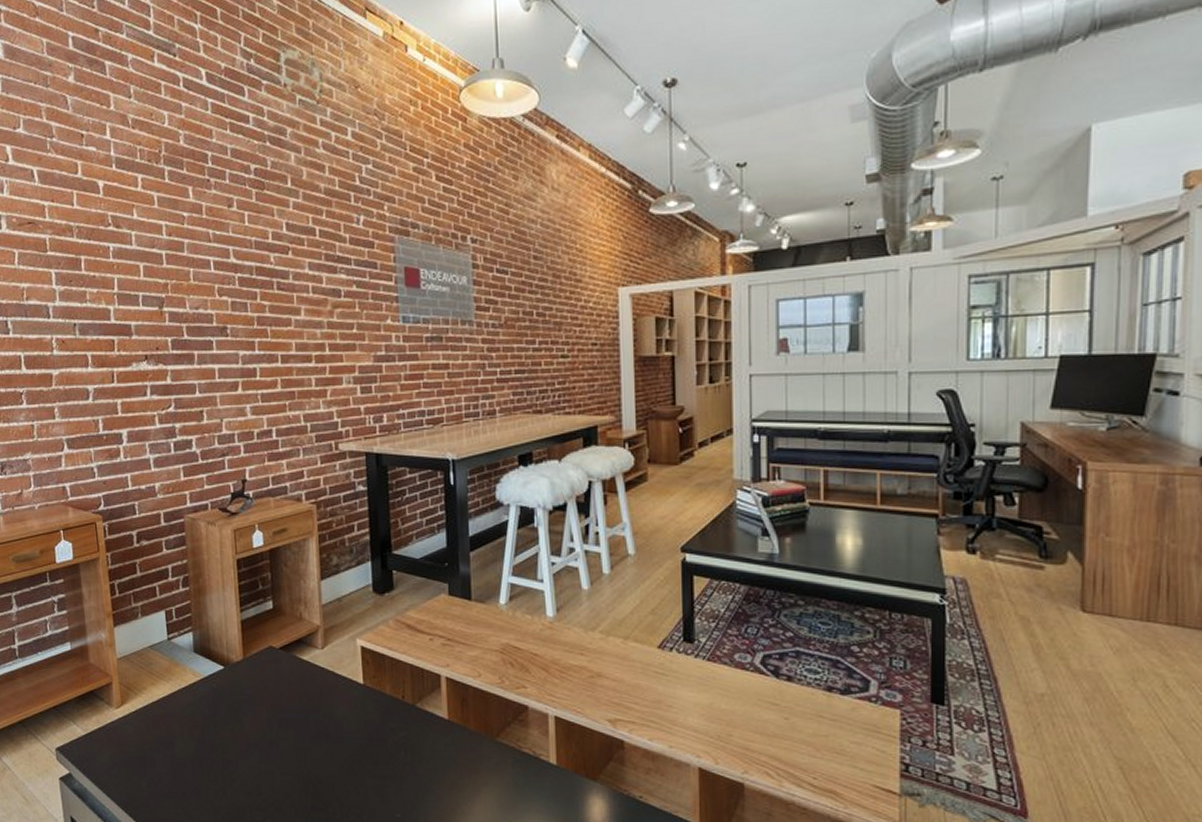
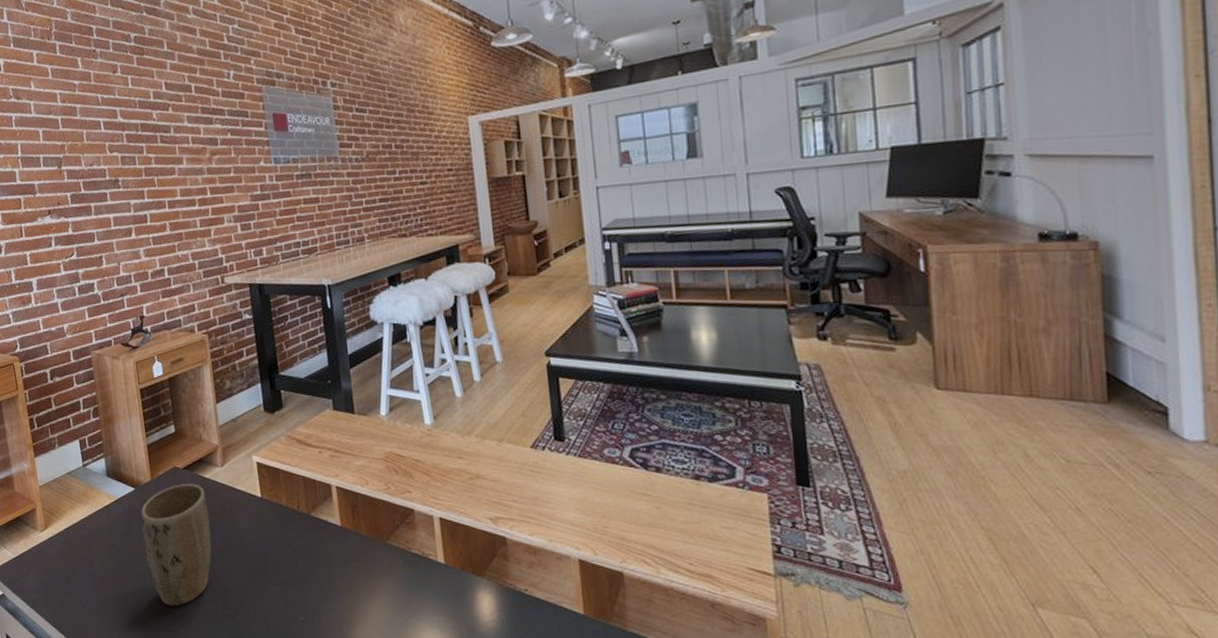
plant pot: none [229,665,306,796] -> present [140,484,212,606]

